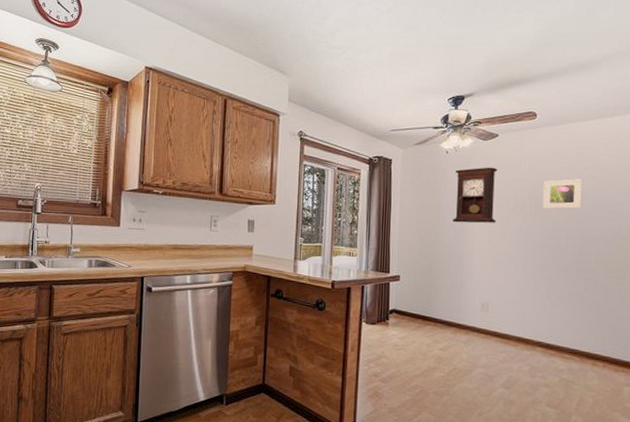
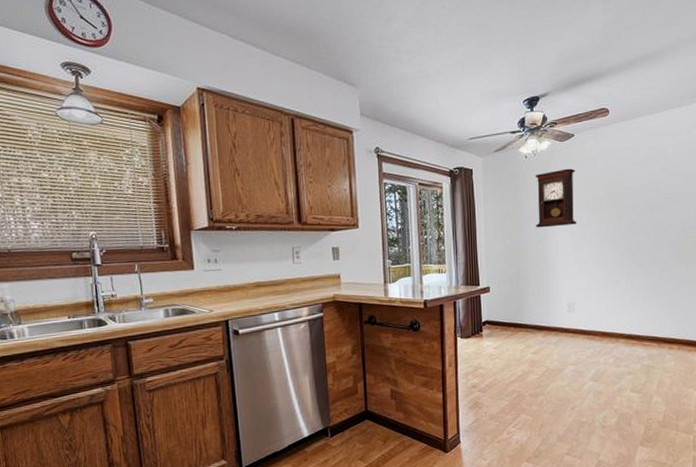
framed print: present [542,178,583,209] -> none [618,172,655,205]

